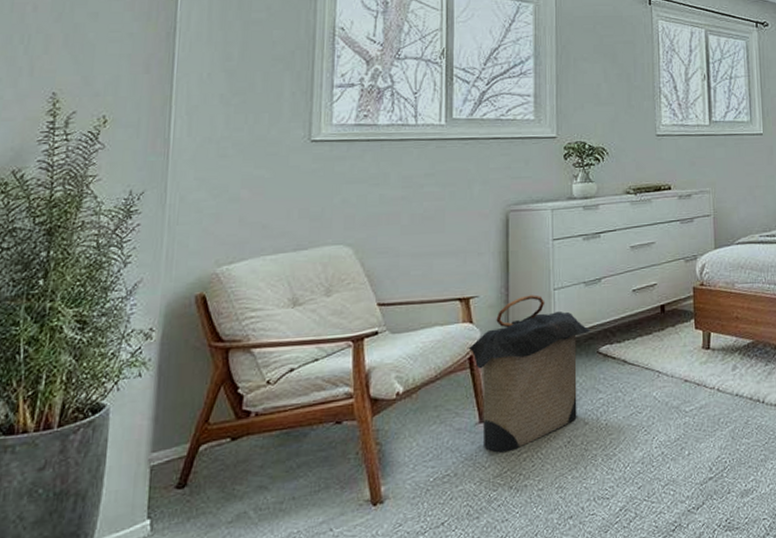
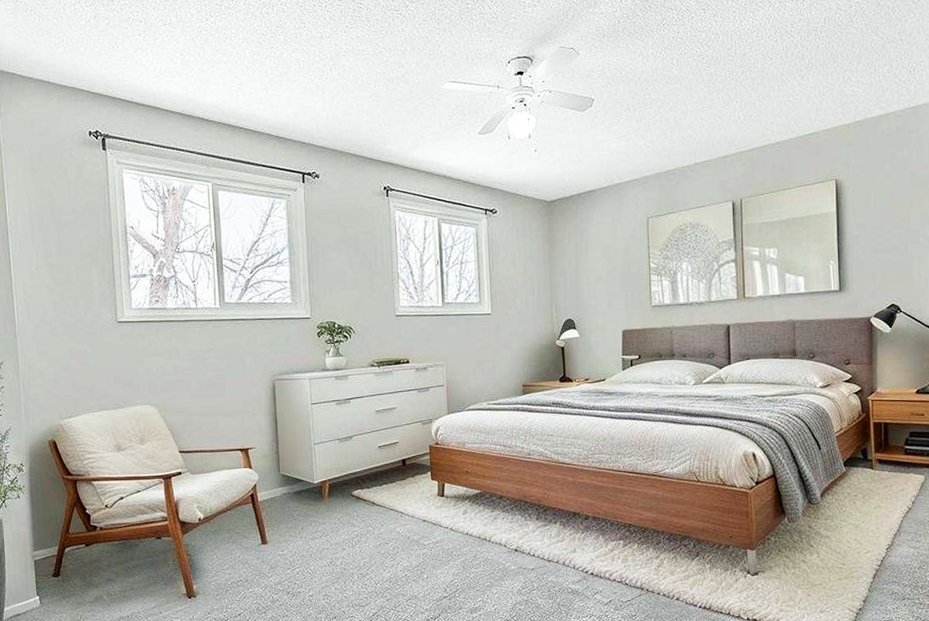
laundry hamper: present [468,295,590,453] -> none [250,448,345,567]

